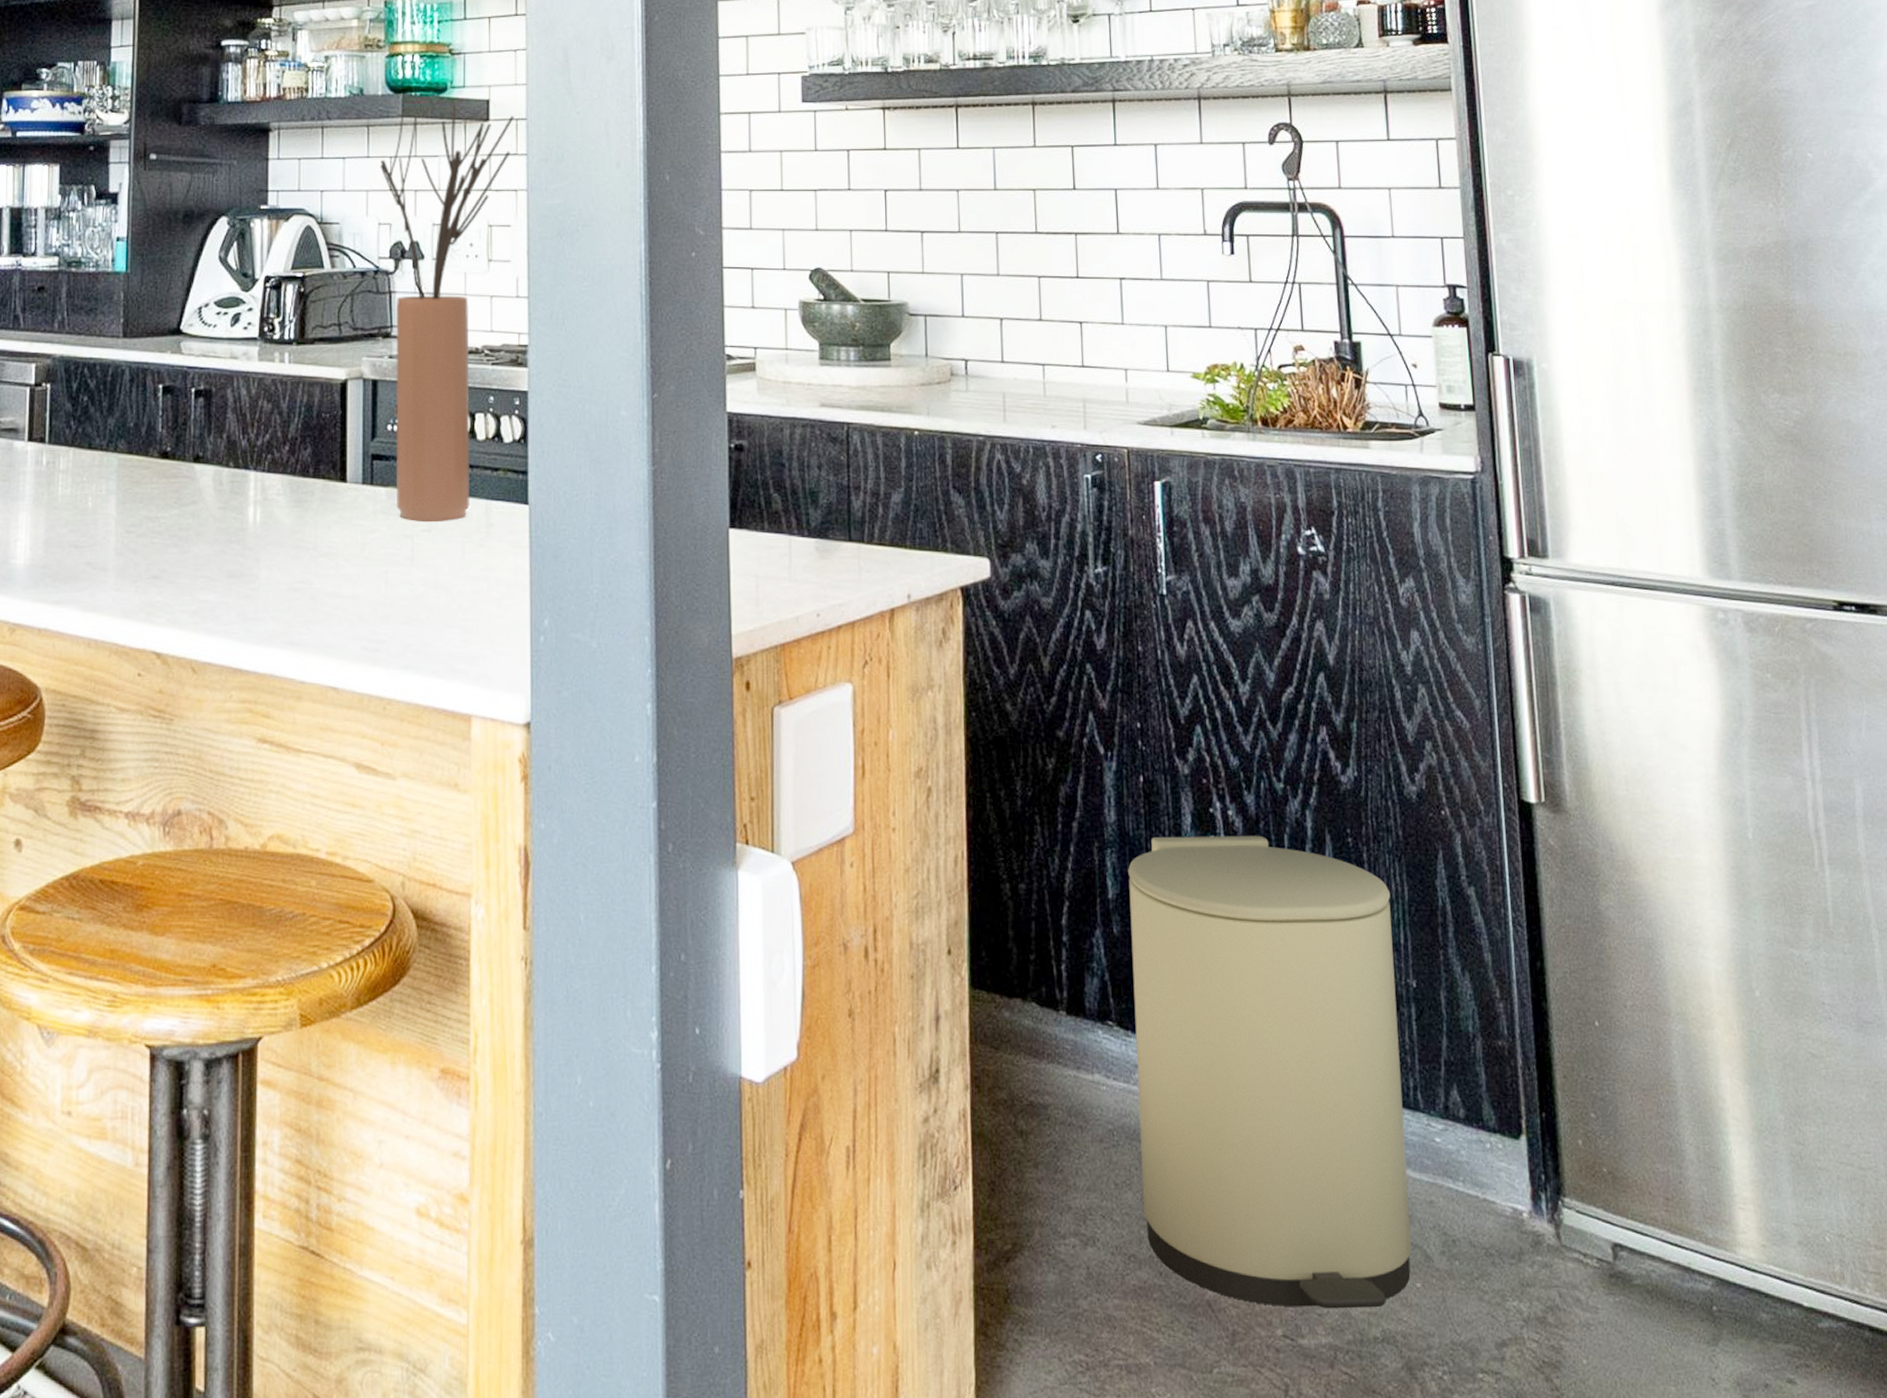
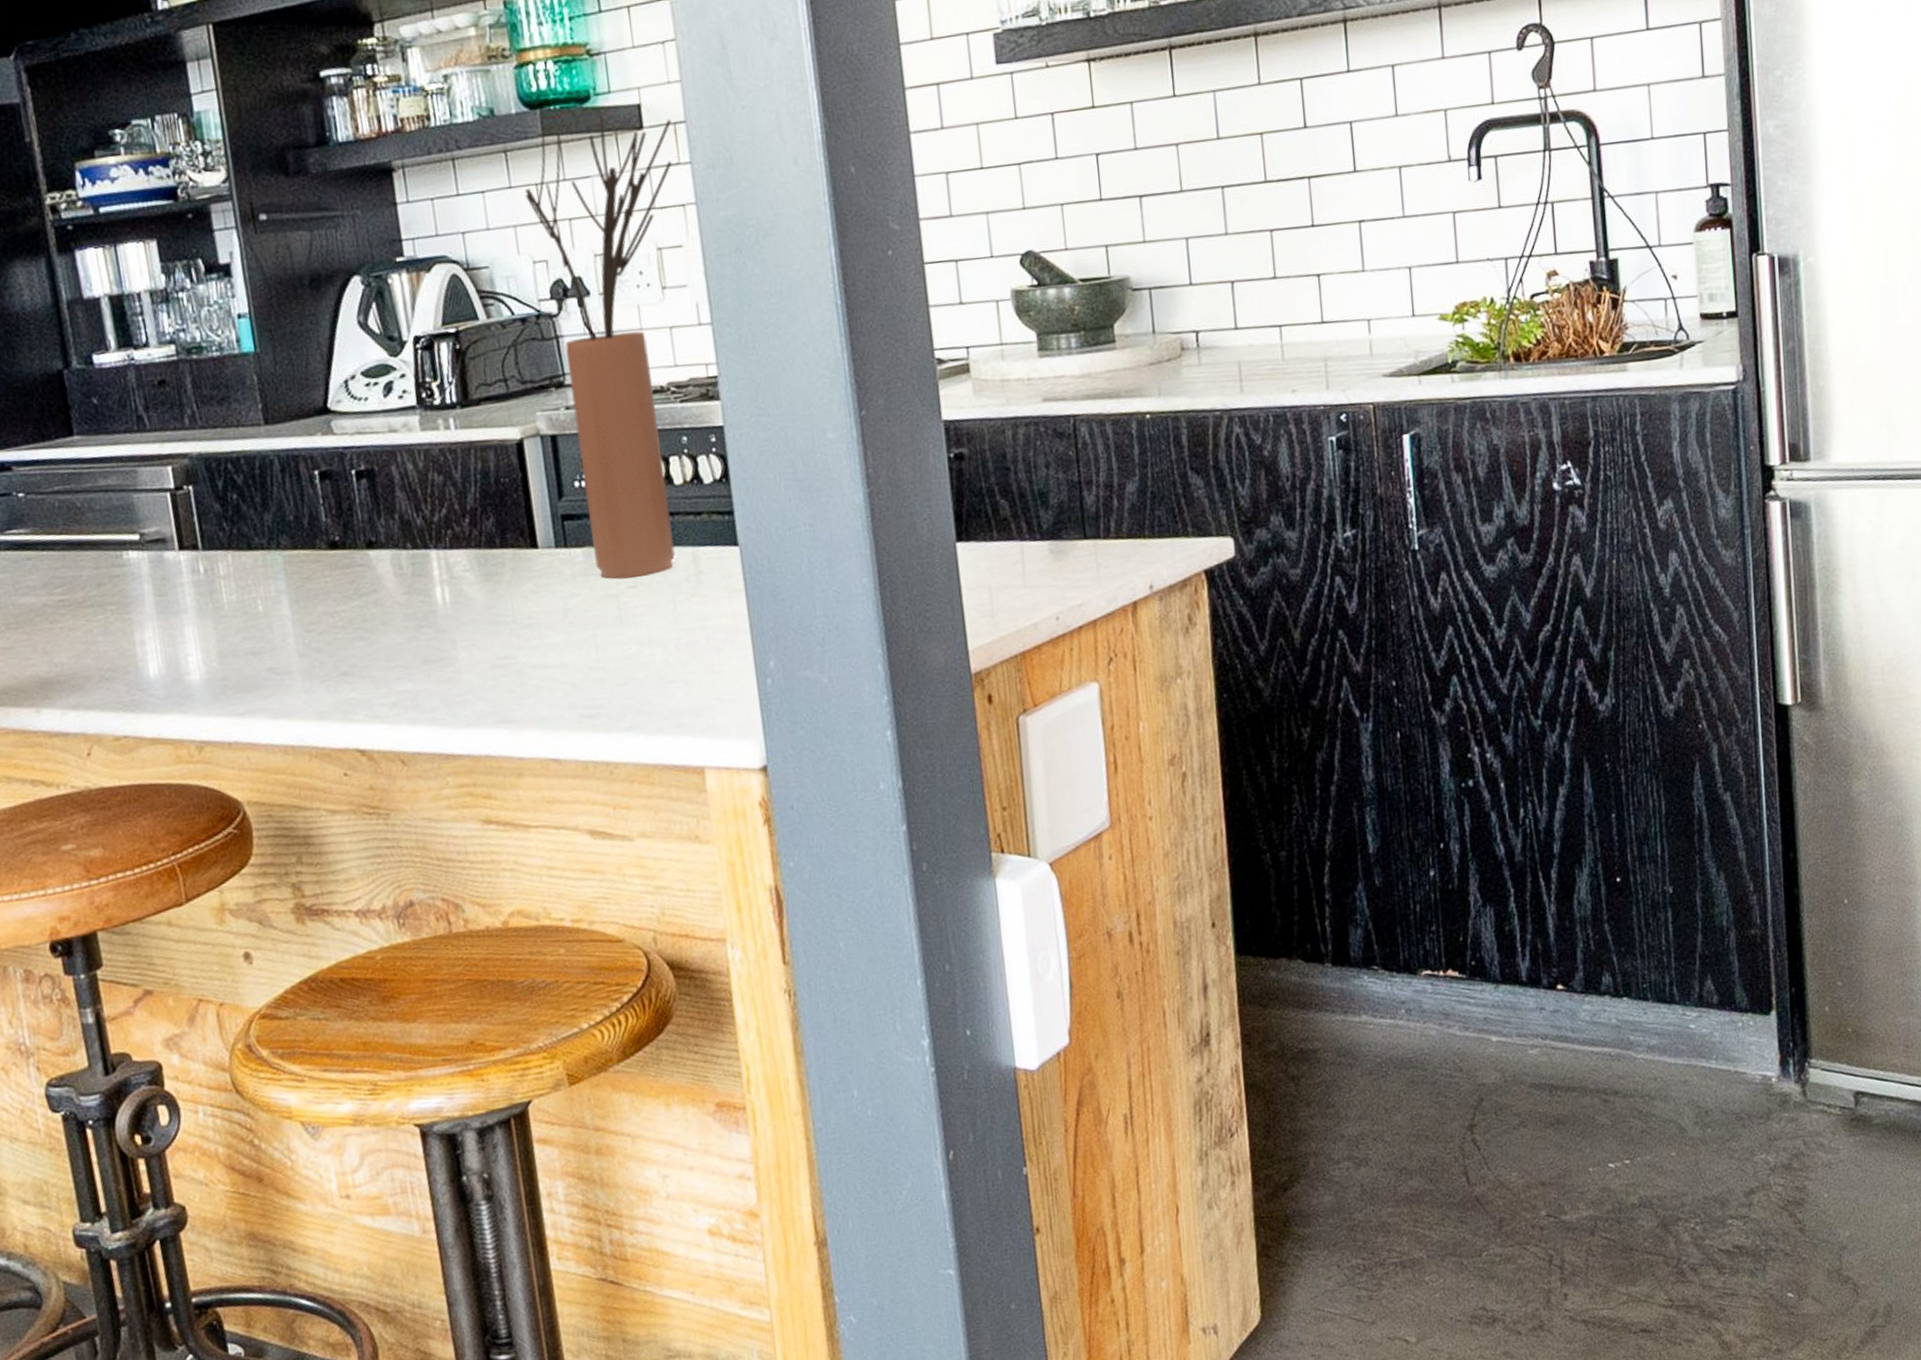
pedal bin: present [1128,835,1412,1309] -> none [1388,772,1667,1192]

